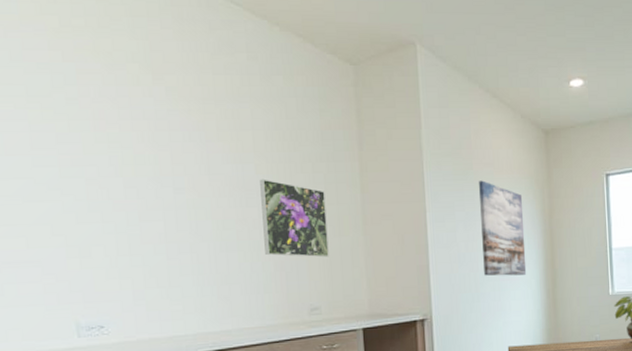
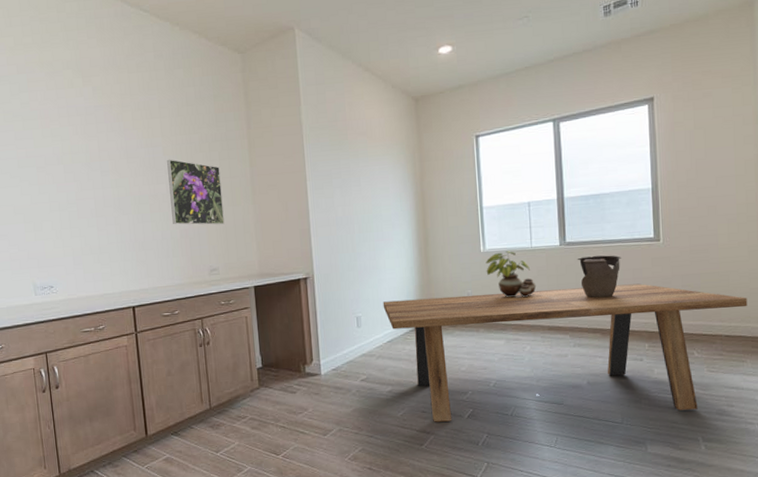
wall art: present [479,180,527,276] -> none [354,149,400,237]

